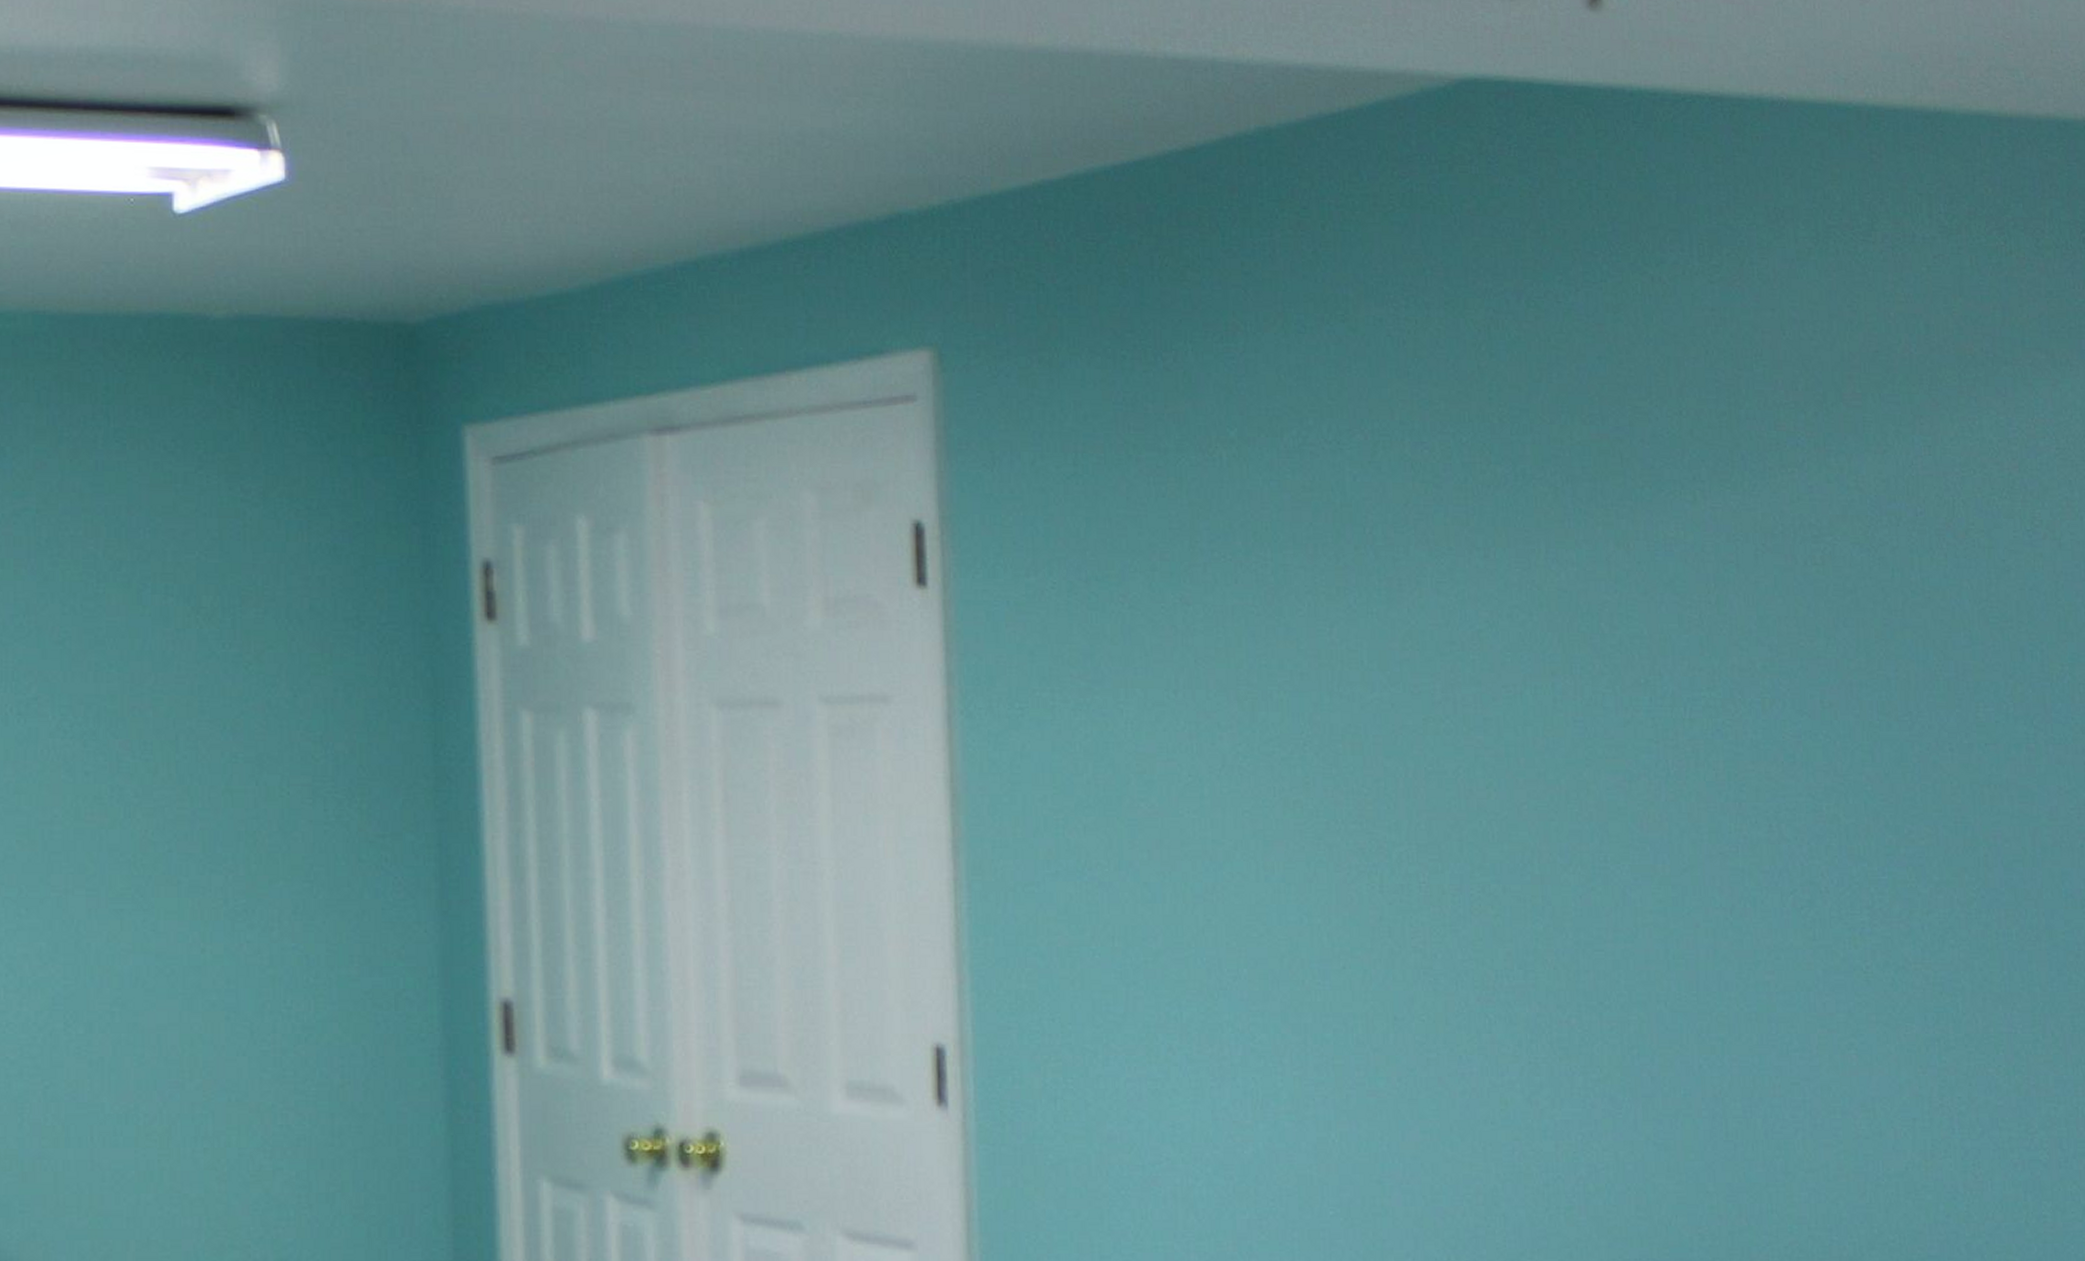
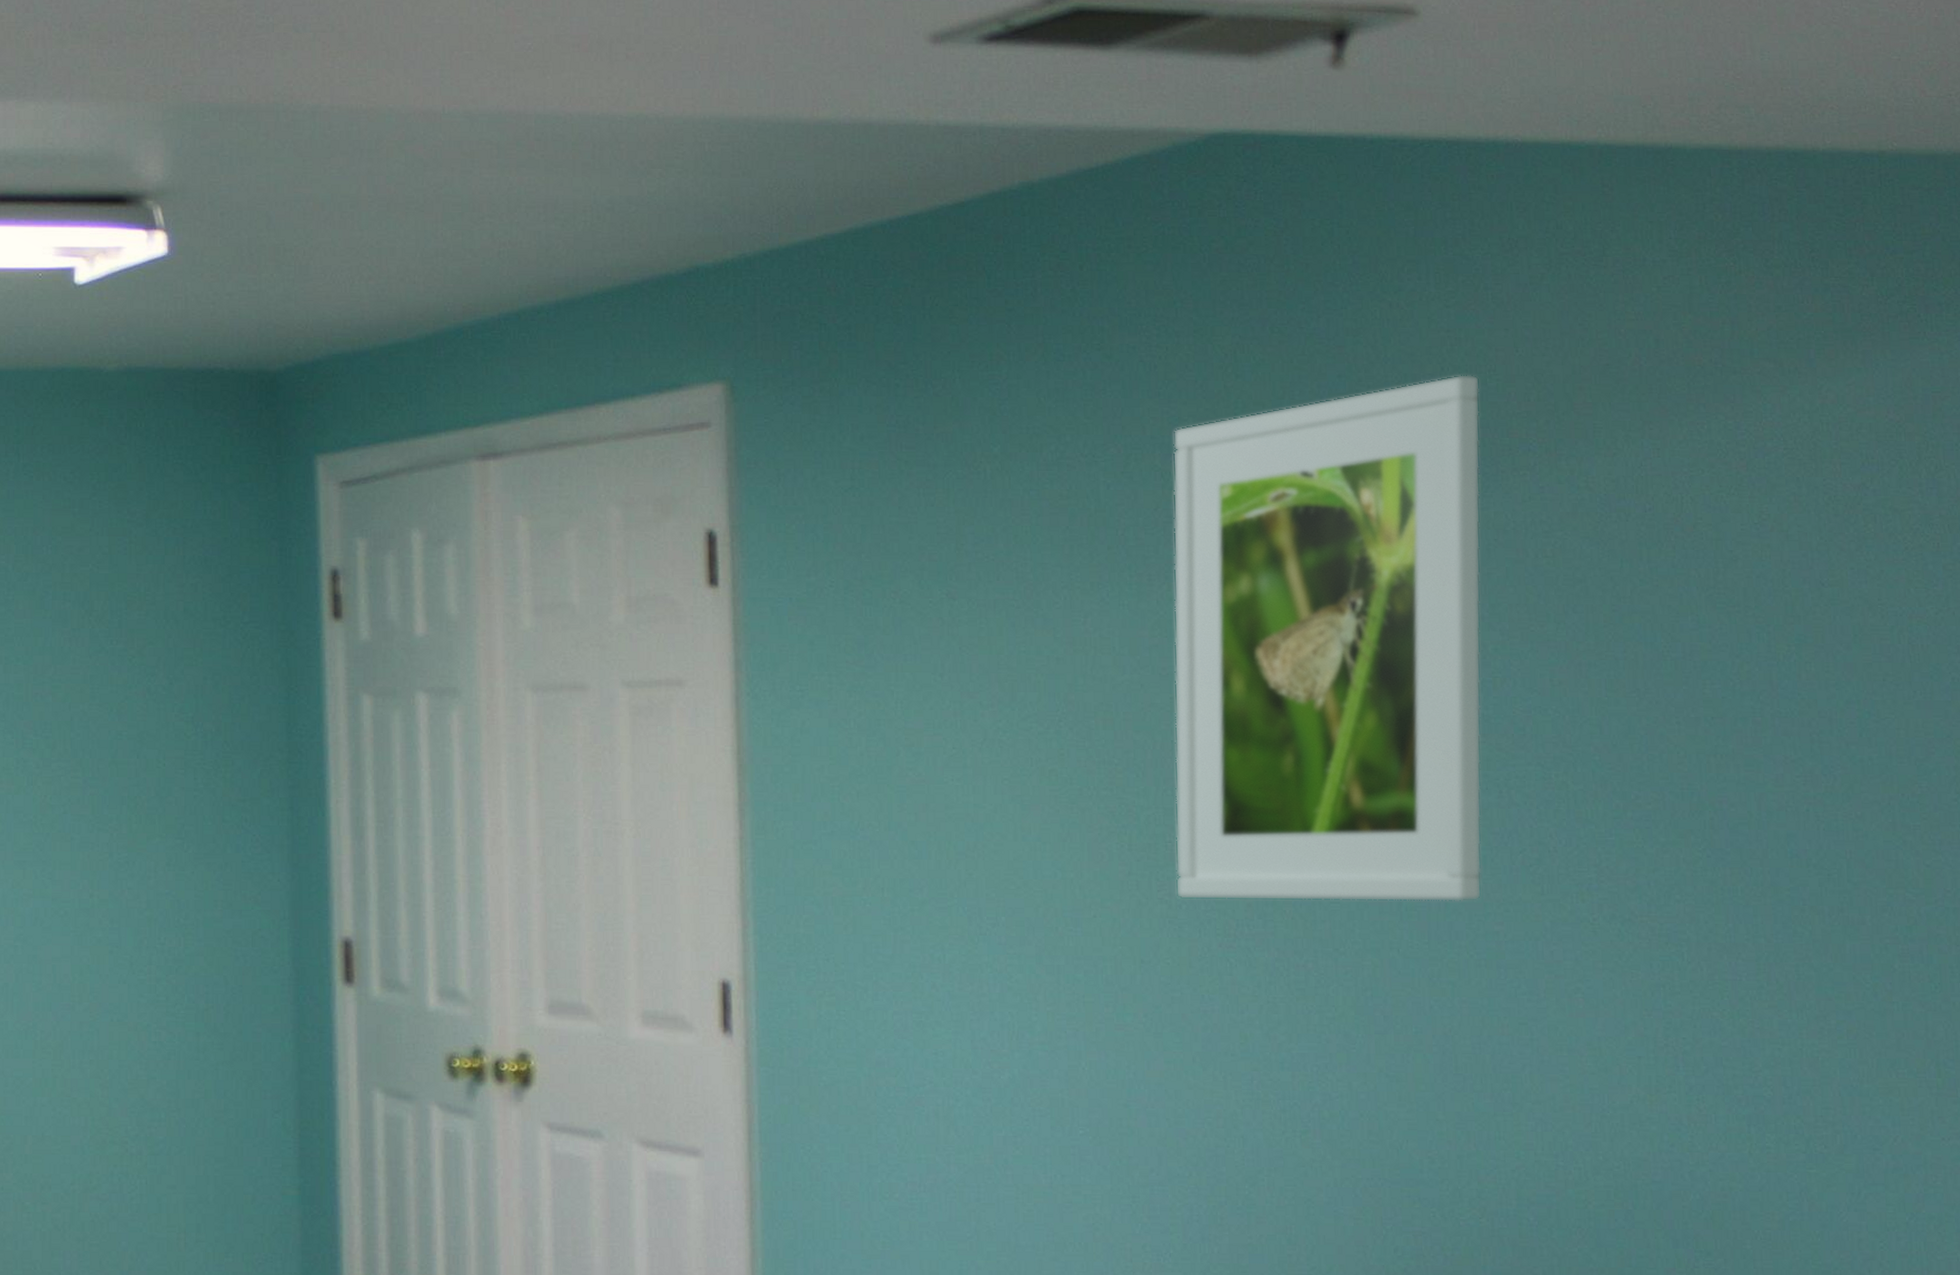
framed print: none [1423,358,1752,949] -> present [1172,374,1482,902]

